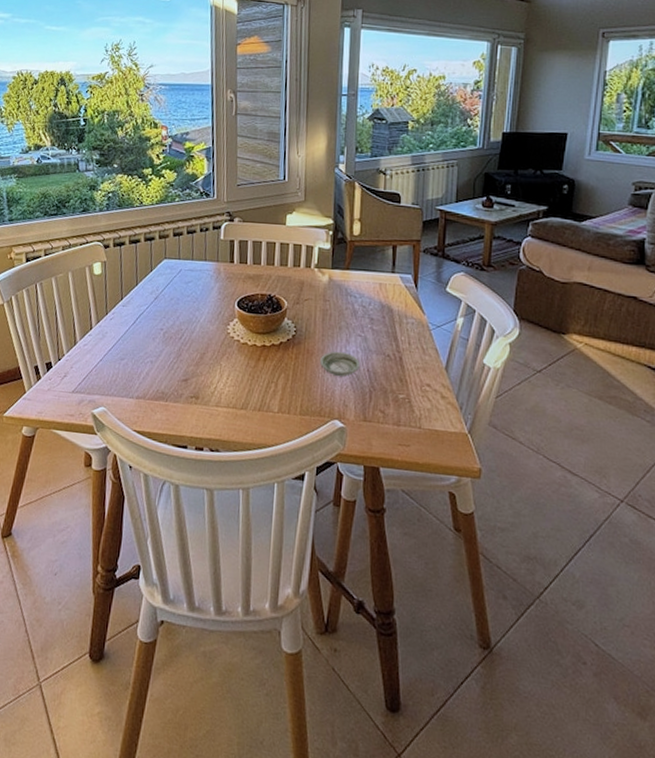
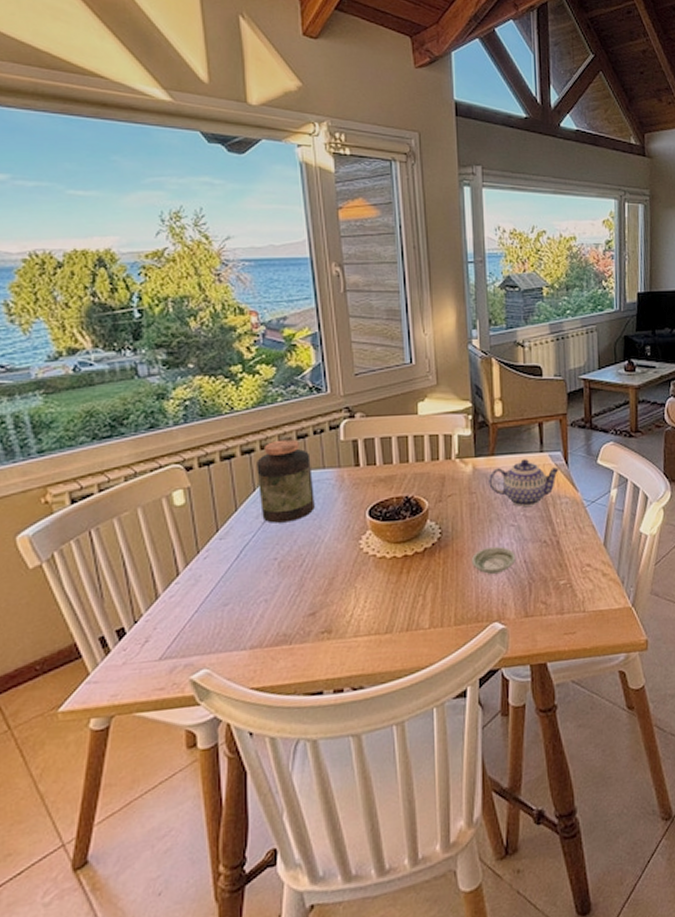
jar: none [154,232,196,301] -> present [257,439,315,523]
teapot: none [342,277,408,321] -> present [489,459,559,507]

